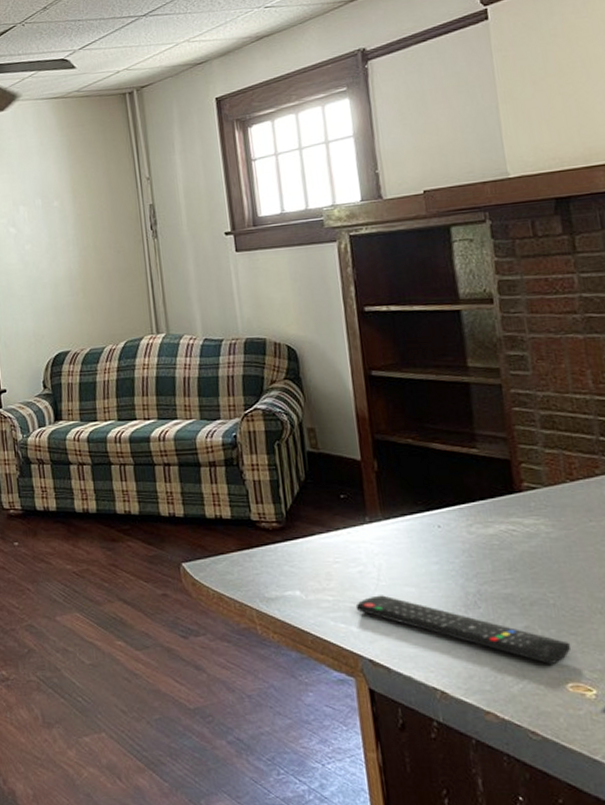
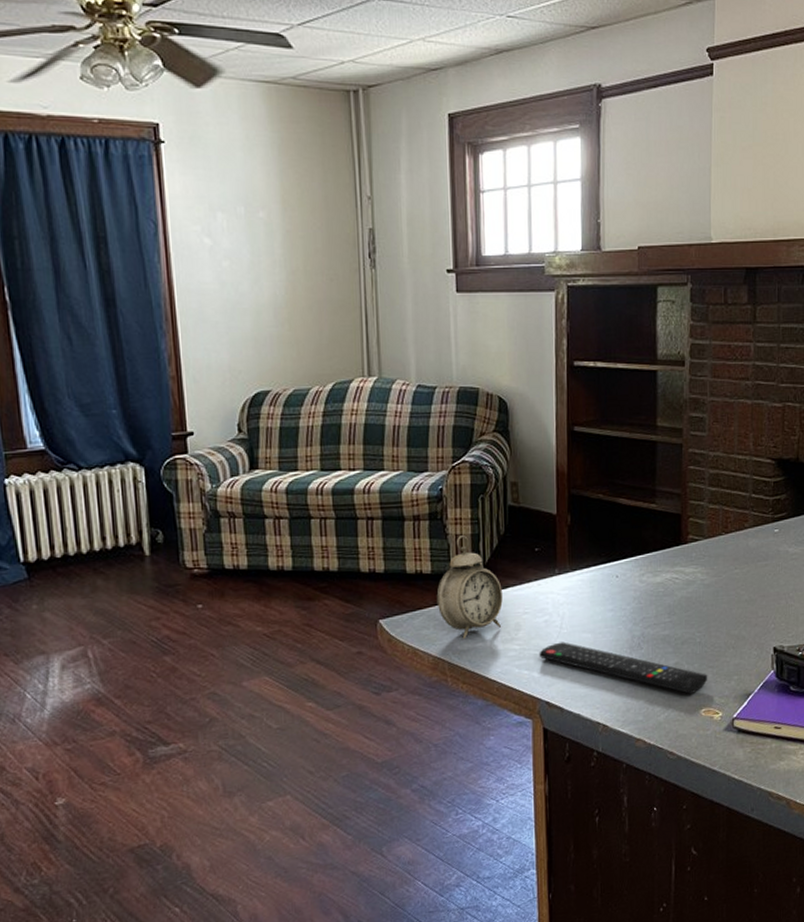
alarm clock: none [238,481,310,588] -> present [436,535,503,640]

